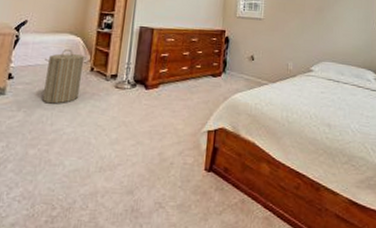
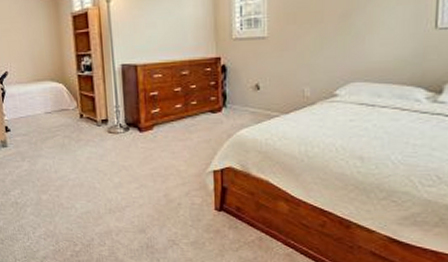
laundry hamper: present [43,48,88,104] -> none [34,97,75,153]

